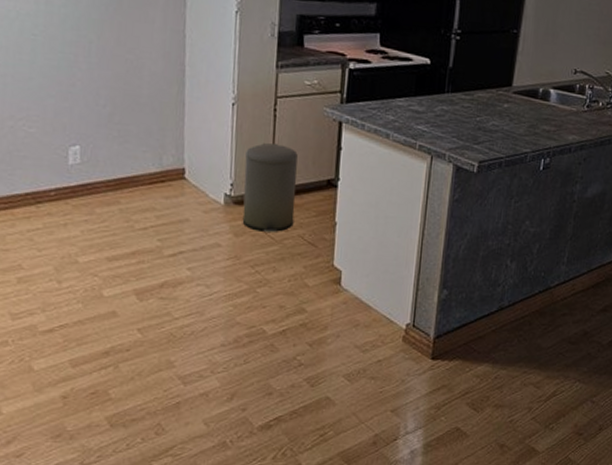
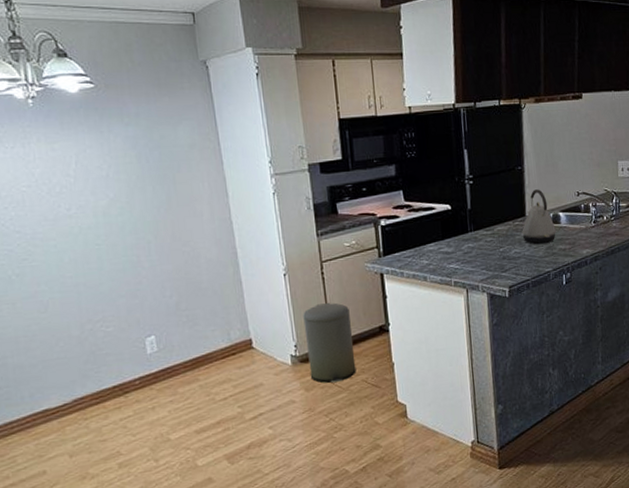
kettle: none [504,58,543,121] -> present [522,189,556,245]

